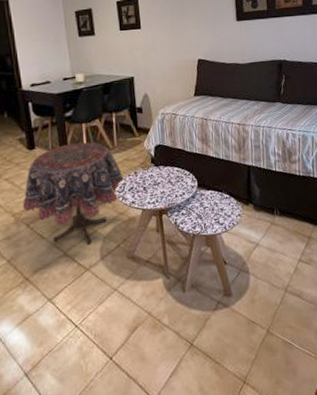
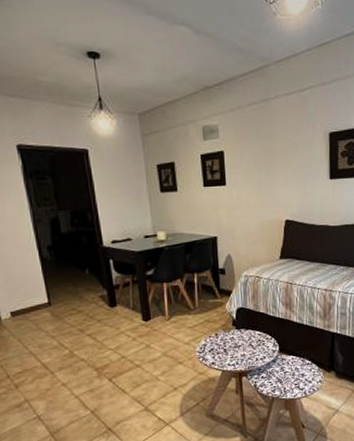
side table: present [22,142,125,246] -> none [104,302,206,402]

